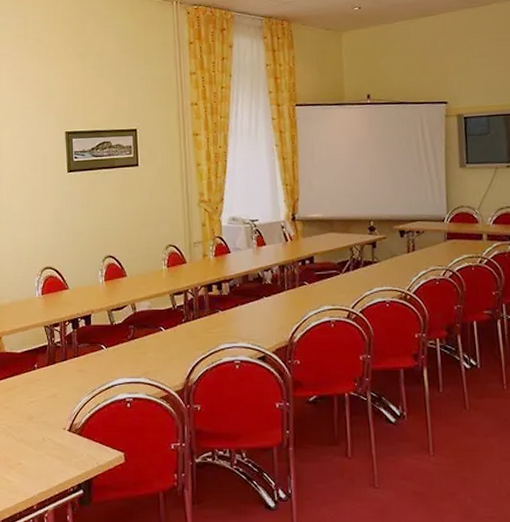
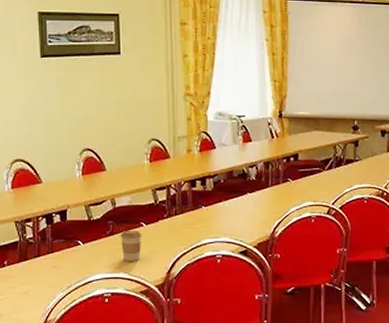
coffee cup: none [140,334,162,366] -> present [120,230,142,261]

